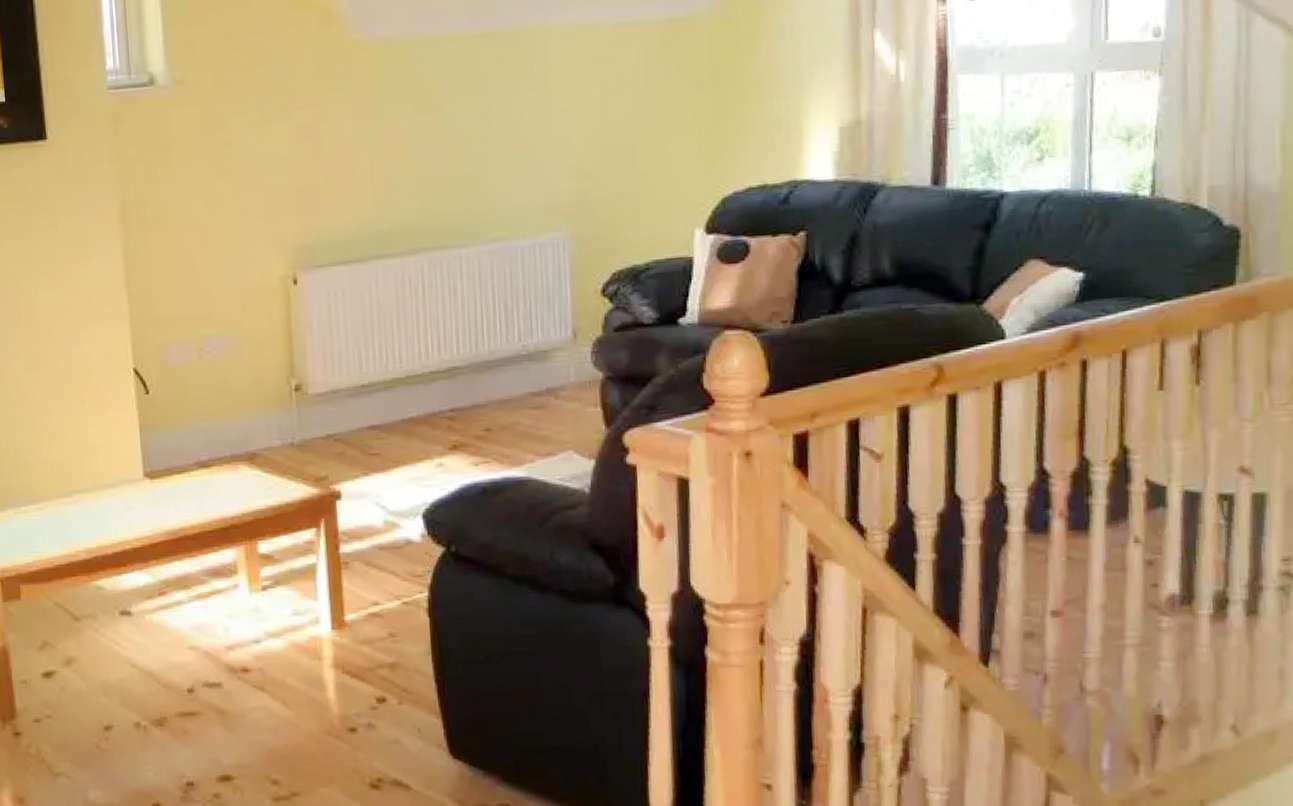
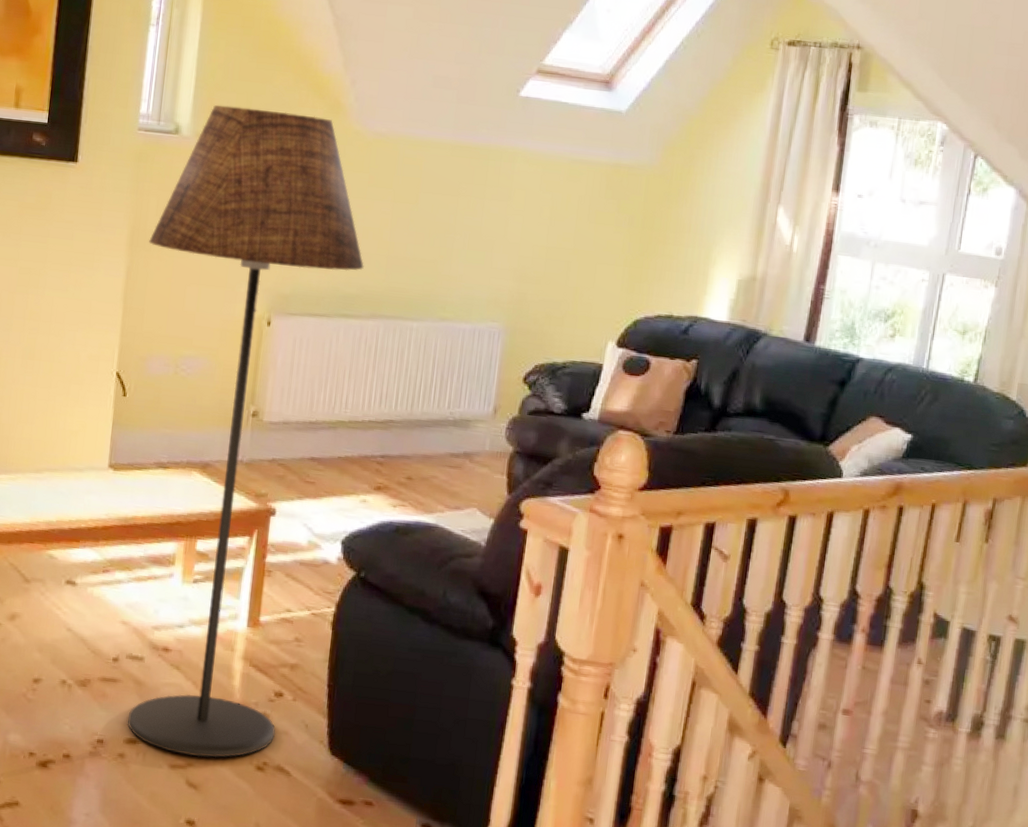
floor lamp: none [143,33,393,785] -> present [128,104,364,758]

